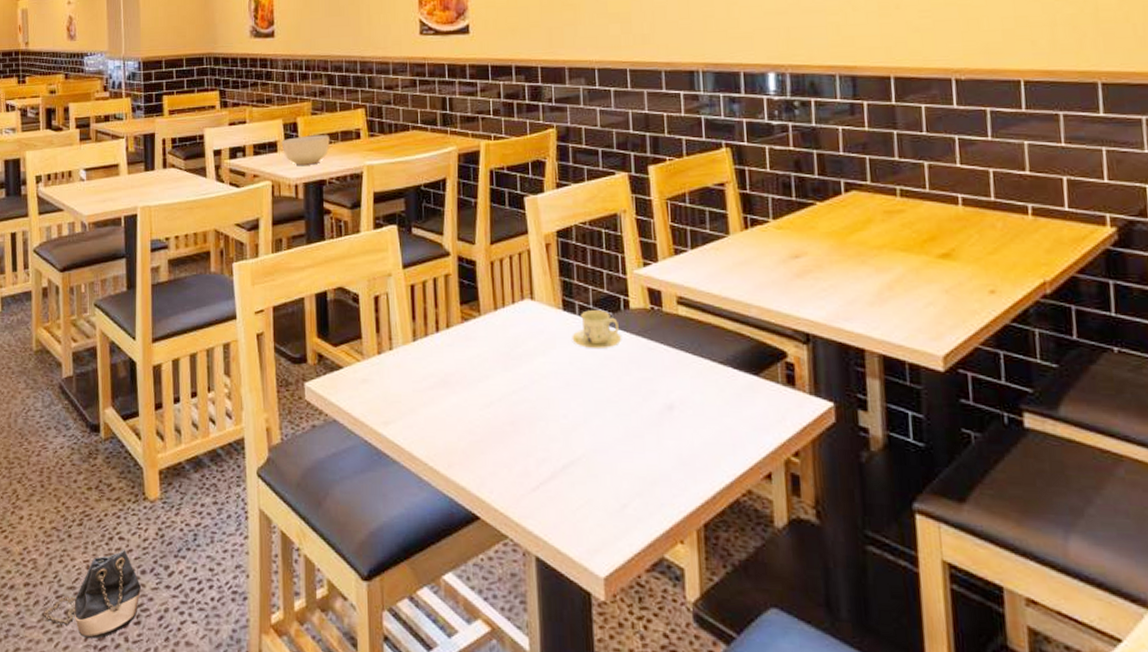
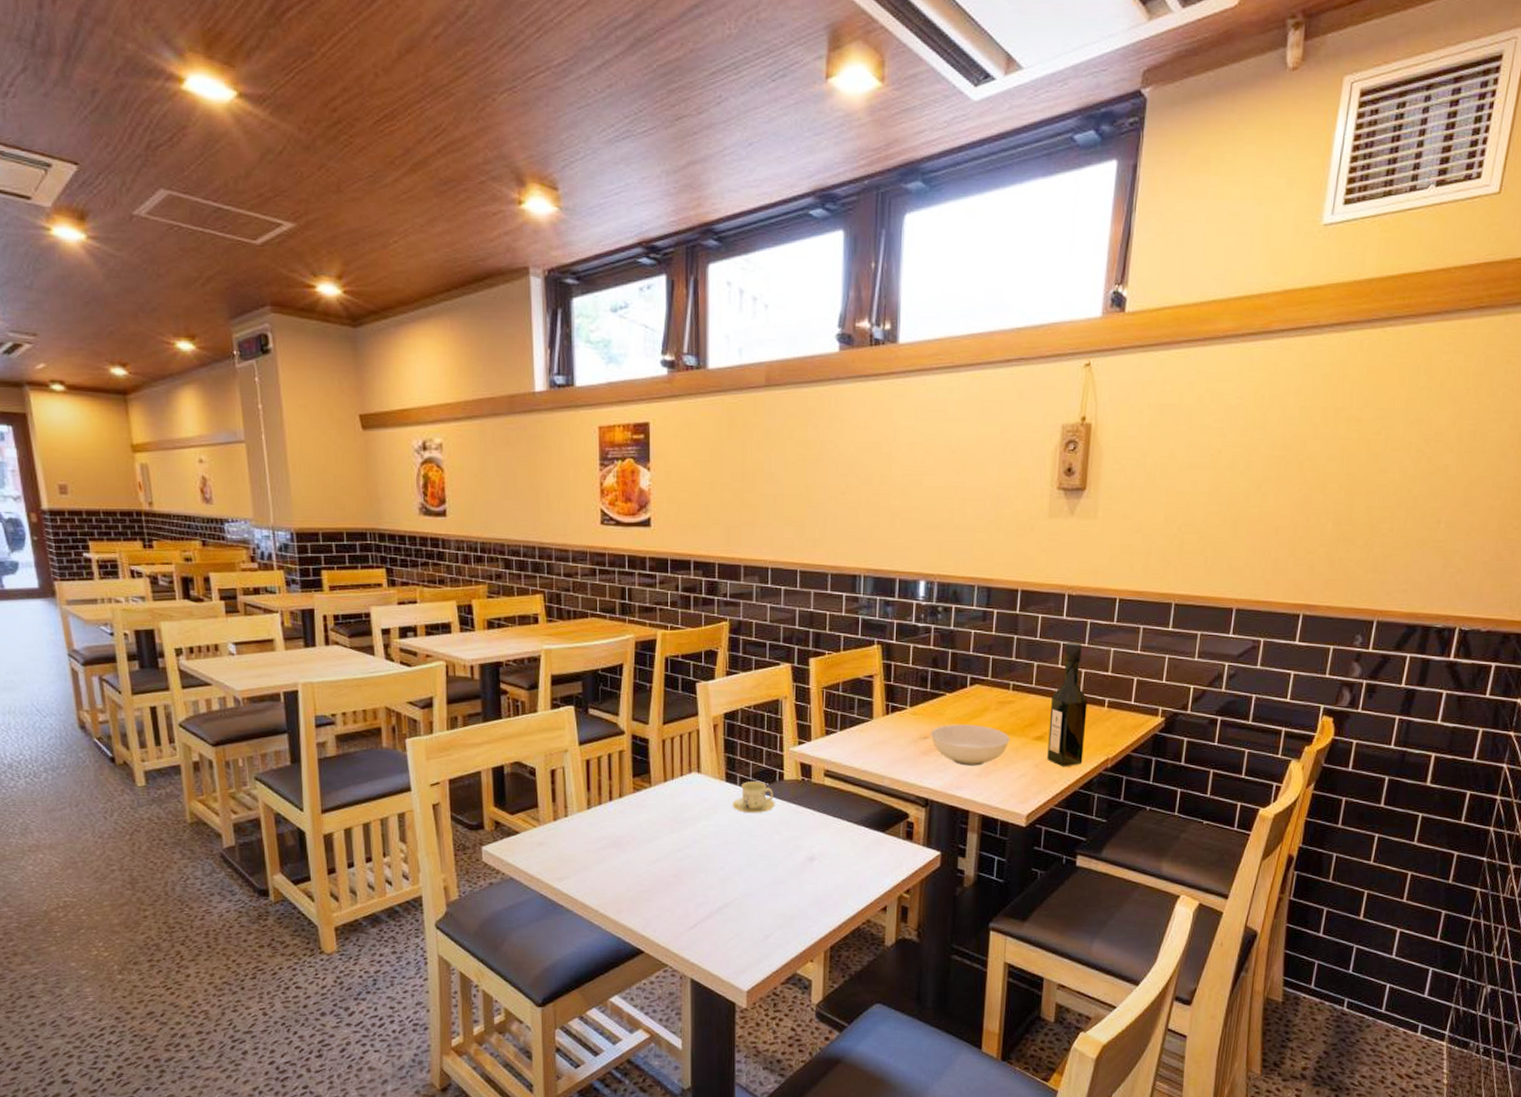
handbag: present [42,549,142,639] -> none [219,996,322,1072]
bowl: present [281,135,330,165] -> none [455,618,507,647]
bowl: none [803,239,907,292] -> present [931,724,1010,766]
bottle: none [954,135,1010,293] -> present [1047,641,1088,767]

